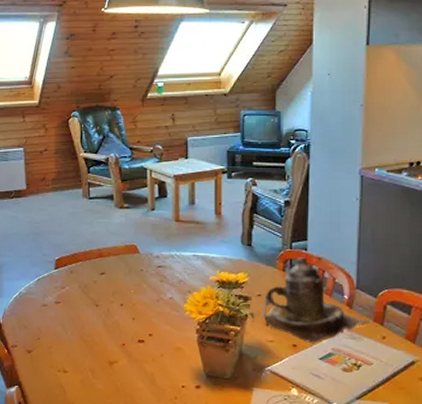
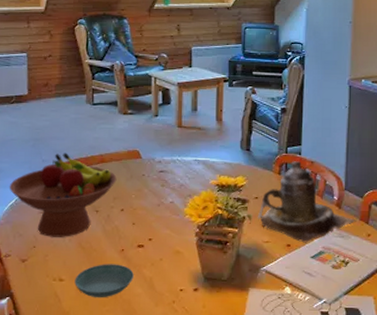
fruit bowl: none [12,247,115,330] -> present [9,152,117,237]
saucer: none [78,357,135,391] -> present [75,264,134,298]

